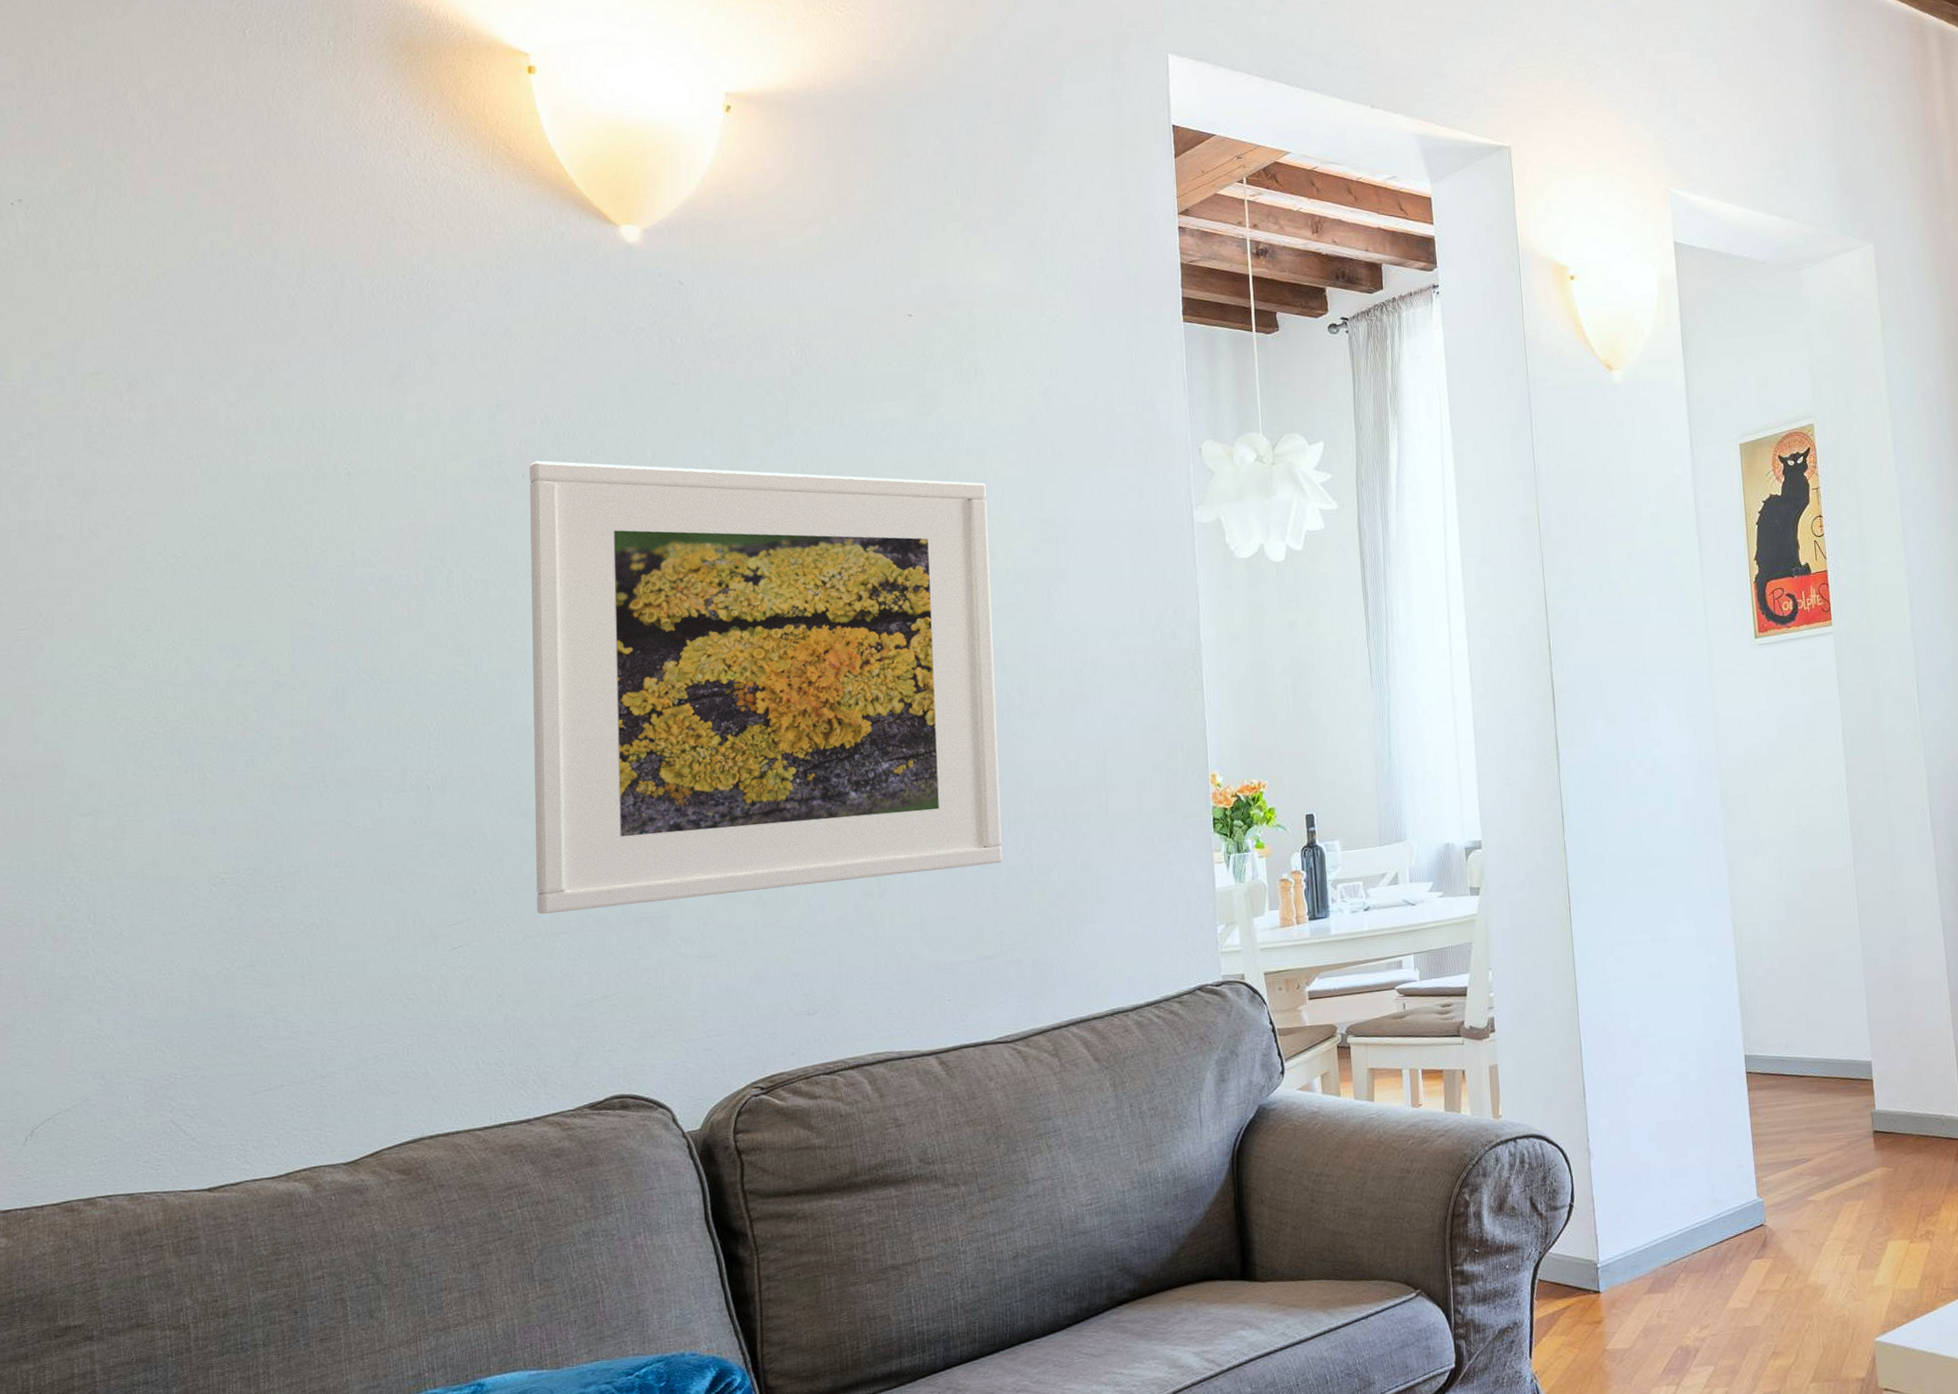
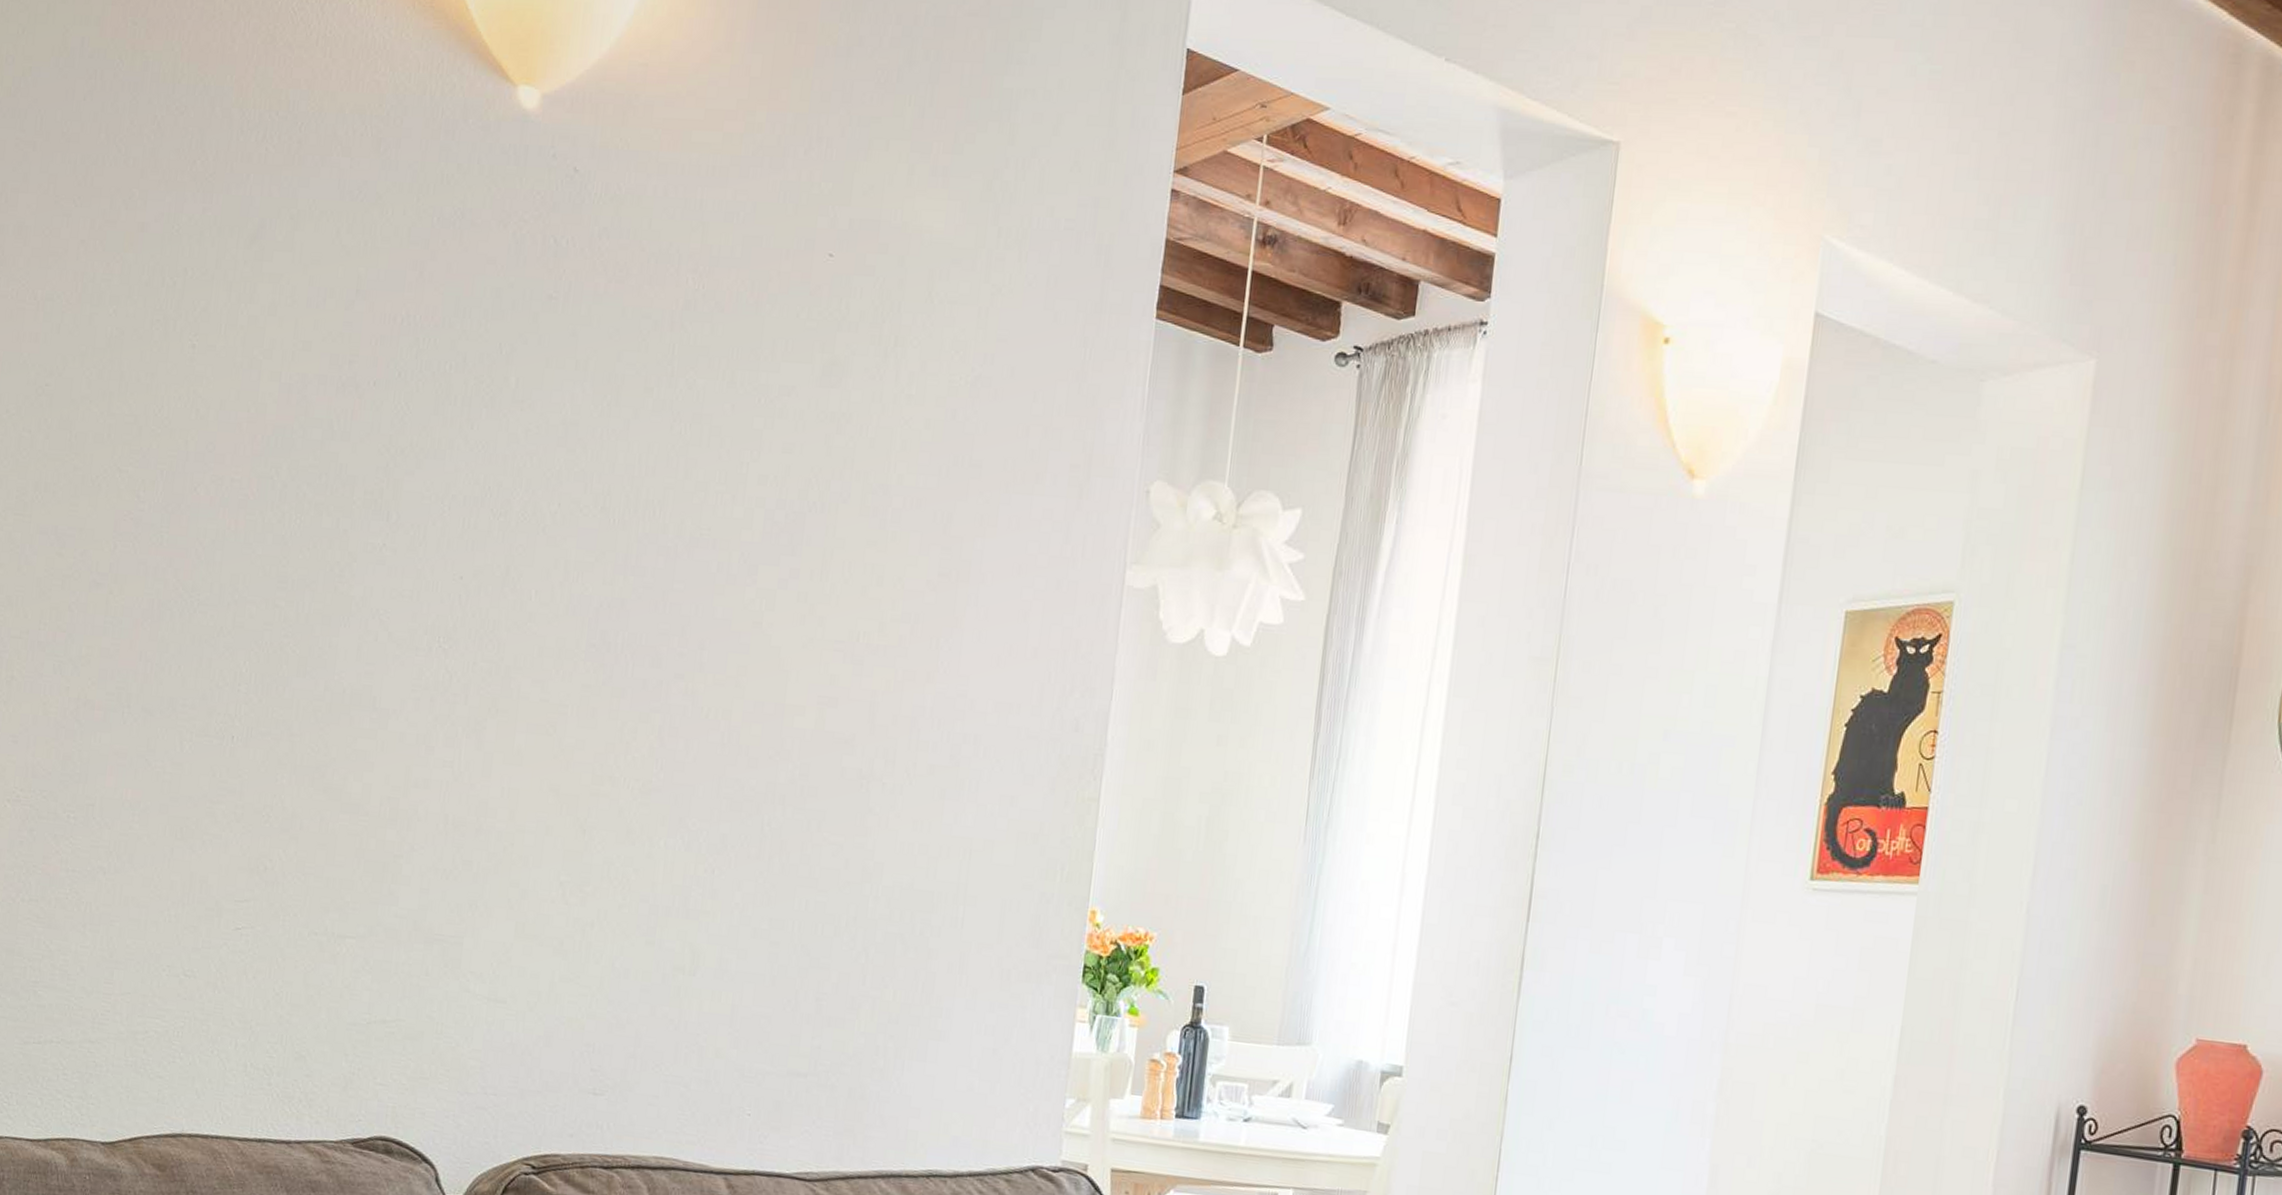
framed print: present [530,460,1002,915] -> none [326,367,887,965]

